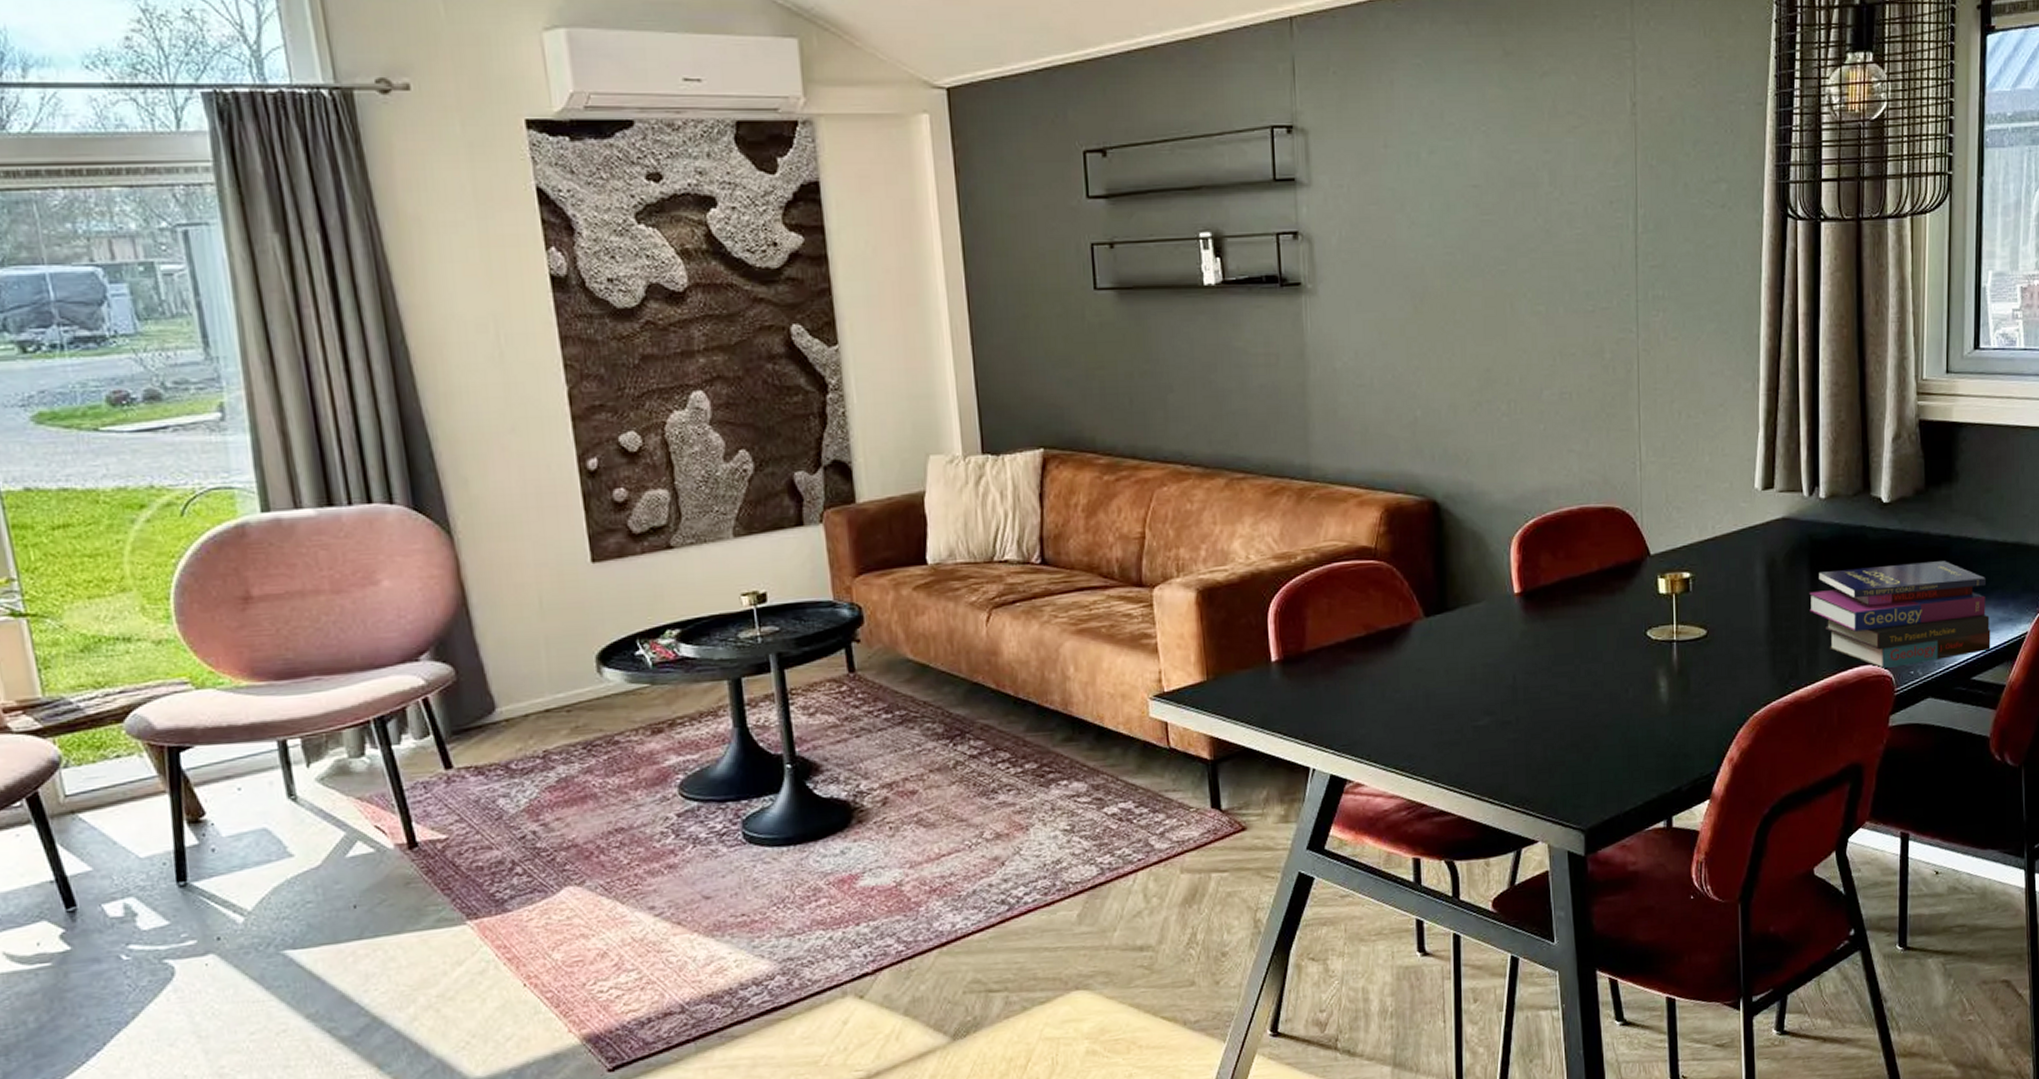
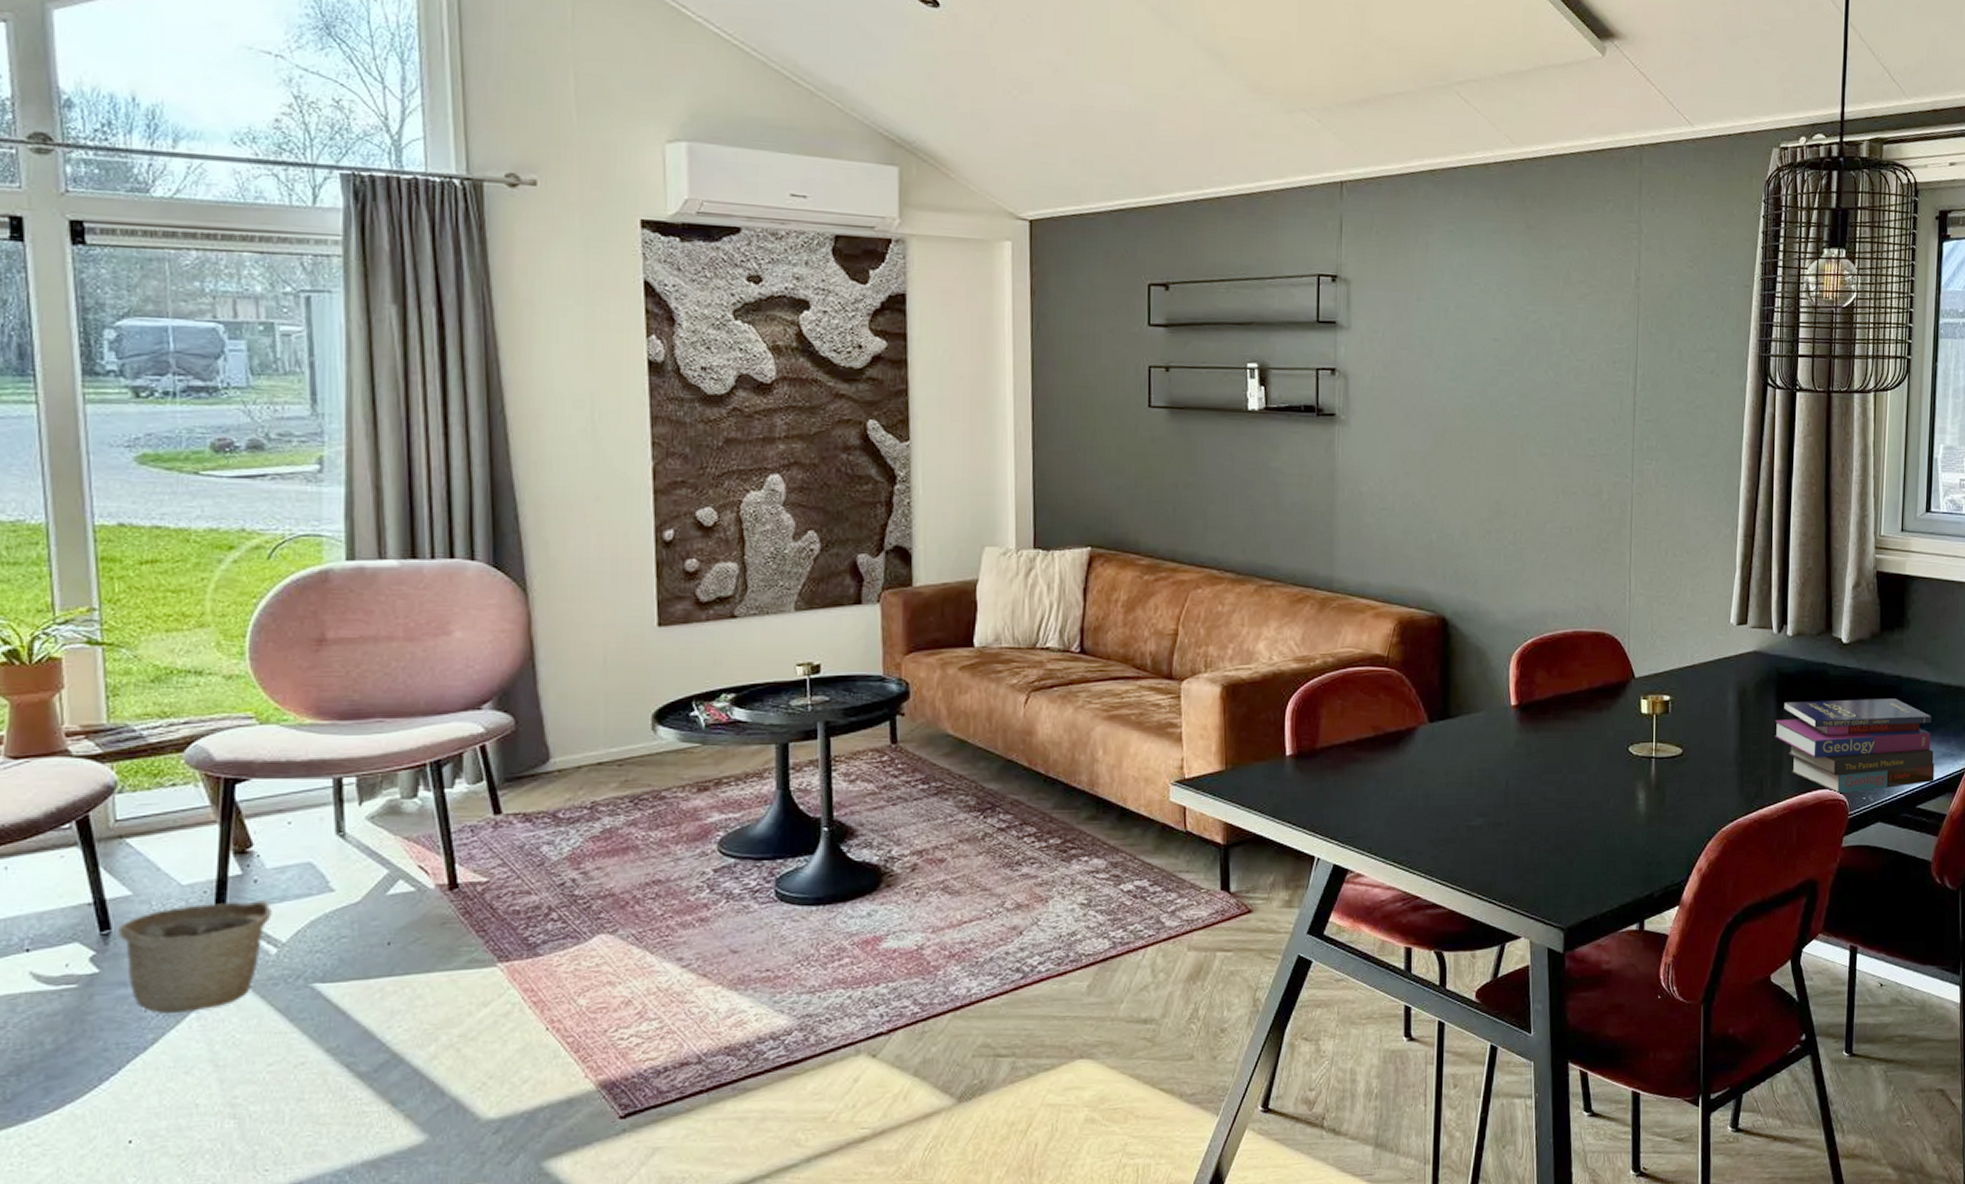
basket: none [83,869,234,988] -> present [118,900,272,1014]

